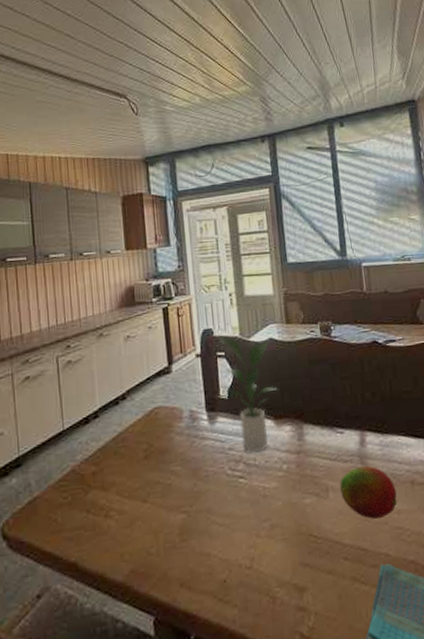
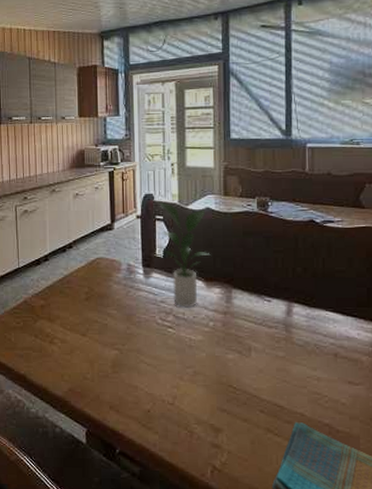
fruit: present [340,466,398,519] -> none [263,334,318,382]

